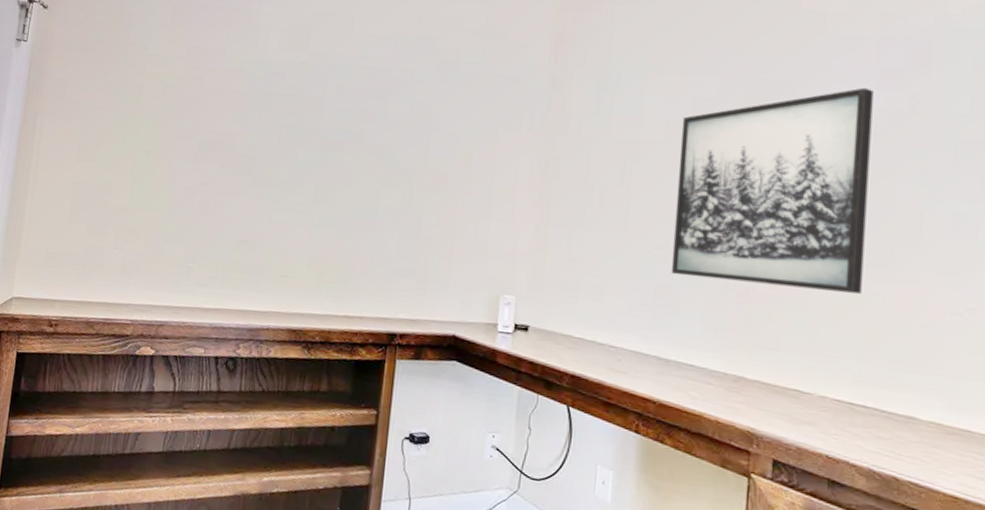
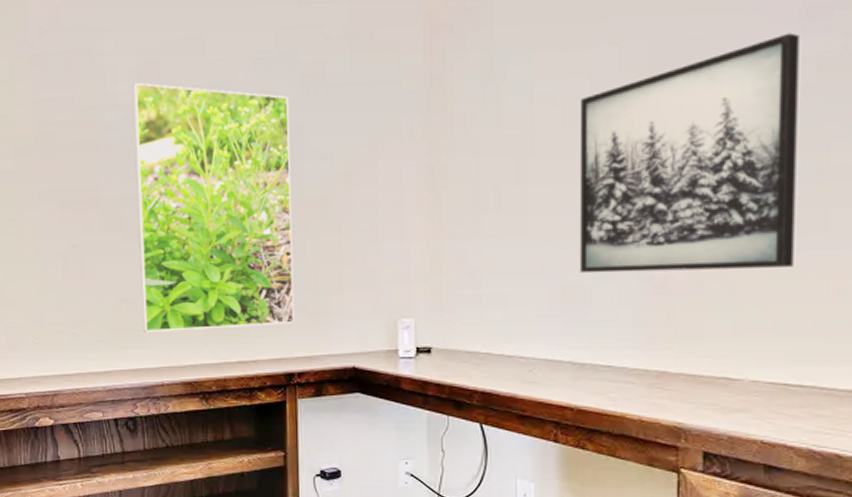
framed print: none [257,45,424,286] -> present [133,82,294,332]

